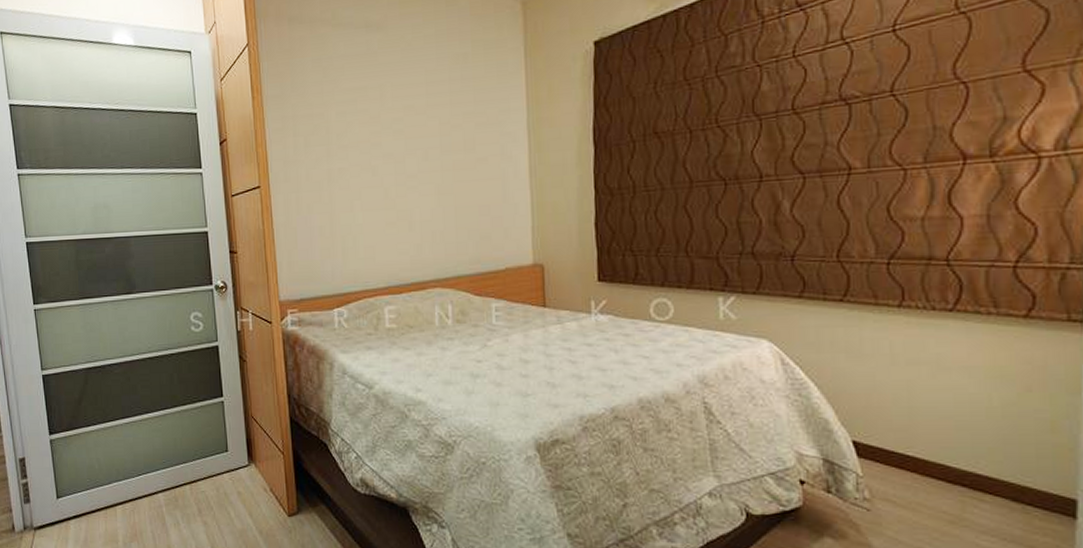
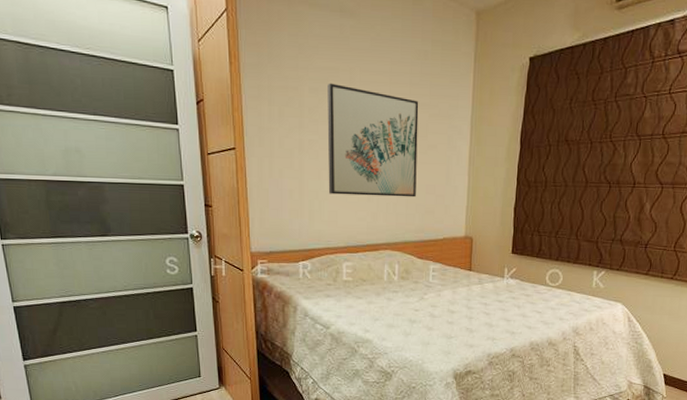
wall art: none [356,103,467,227] -> present [327,83,419,198]

